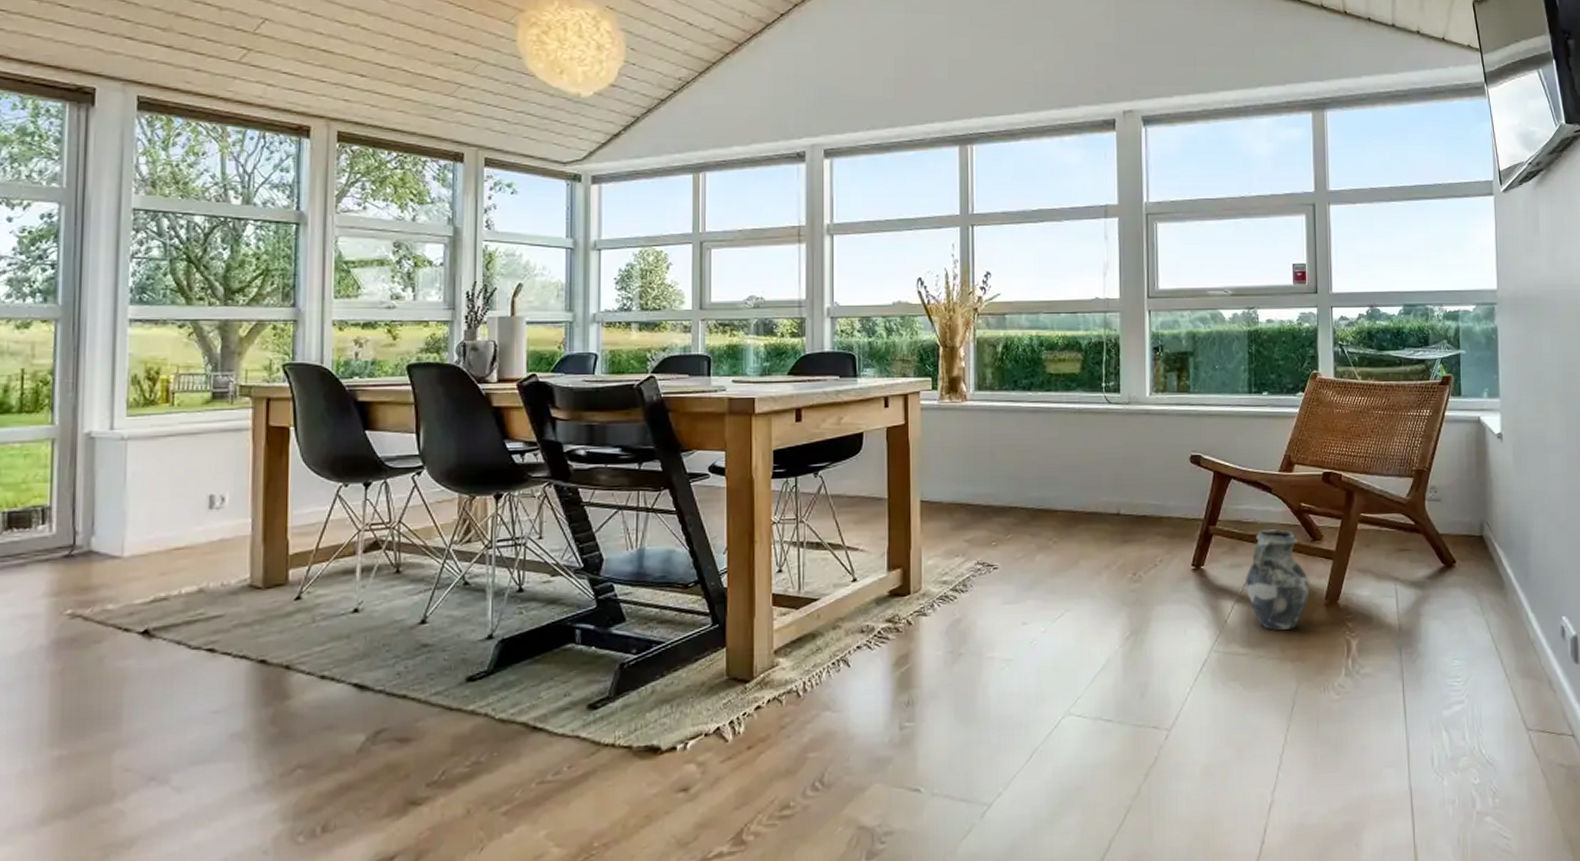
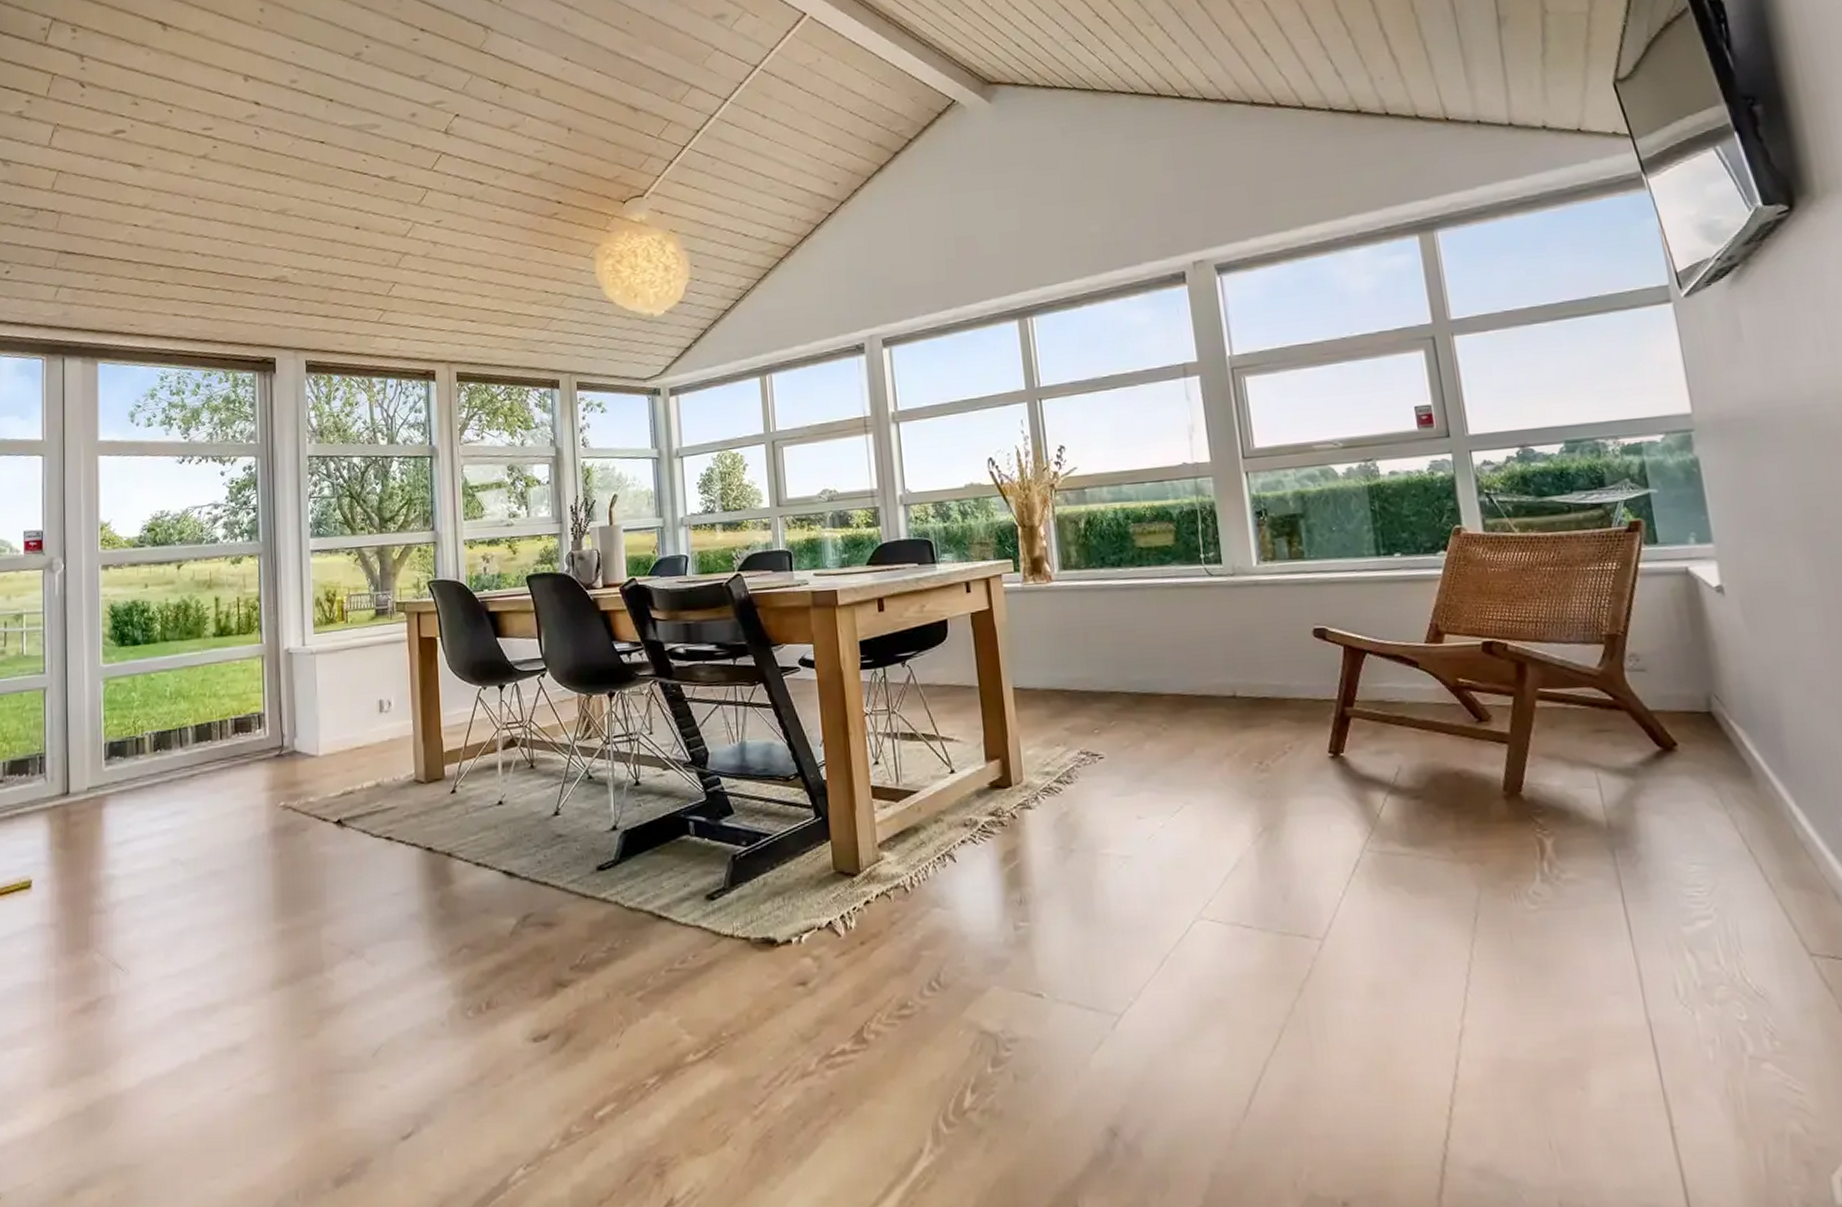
ceramic jug: present [1245,529,1310,630] -> none [1397,709,1482,827]

